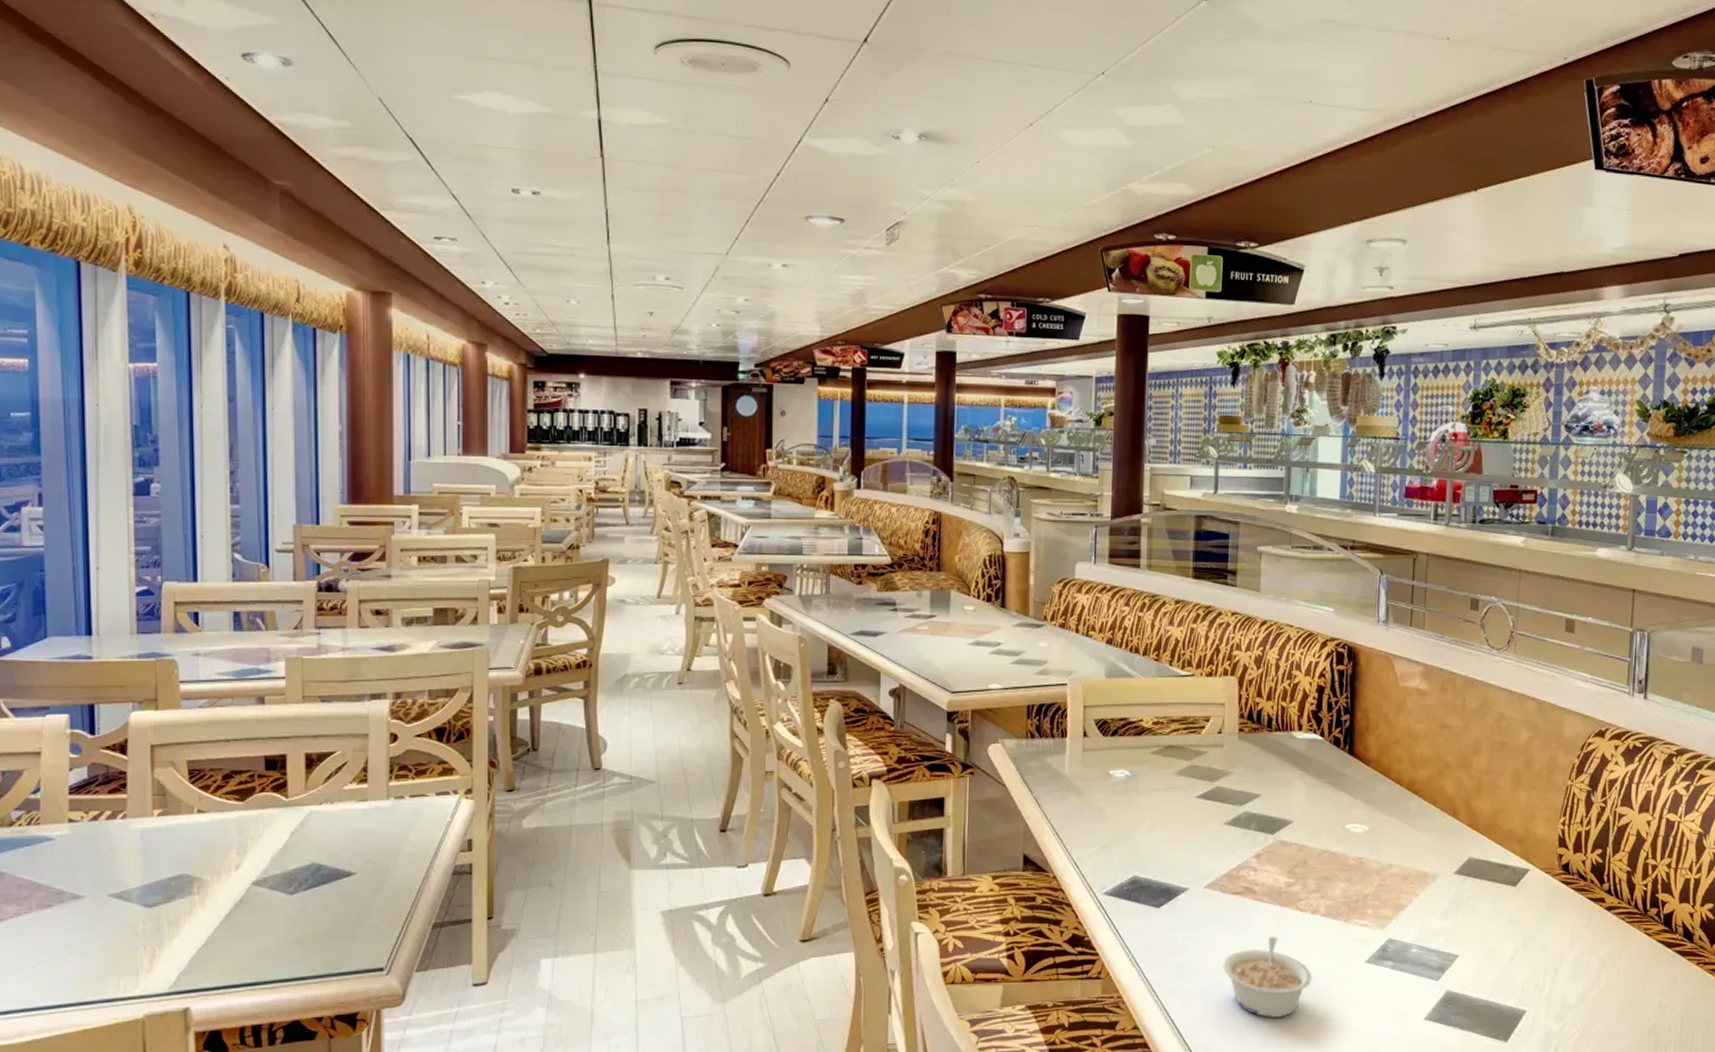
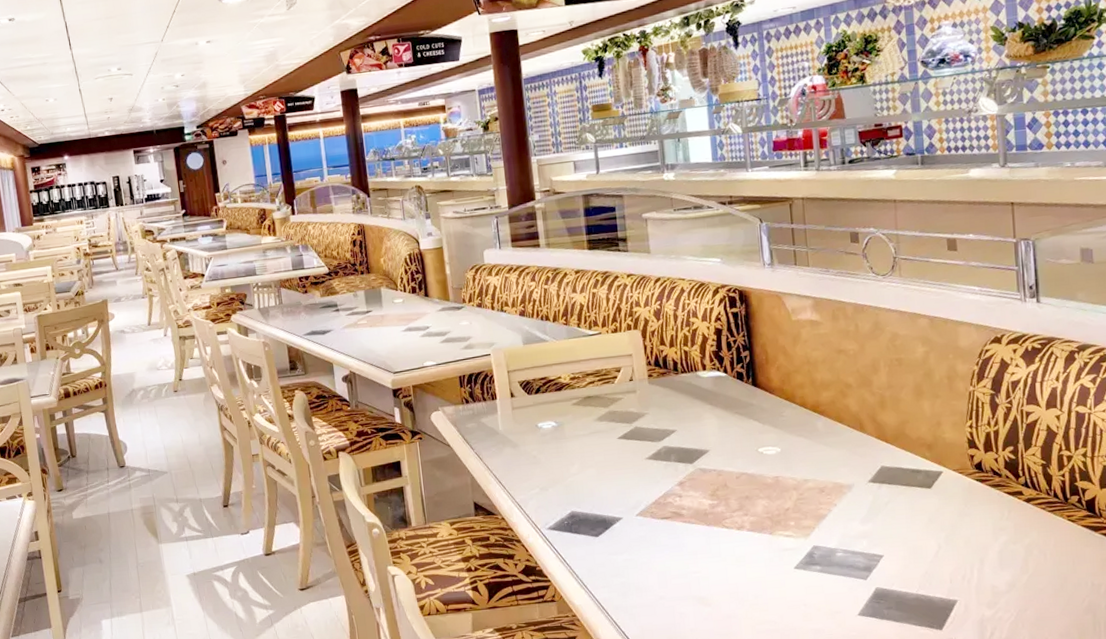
legume: present [1223,937,1312,1018] -> none [662,553,747,624]

